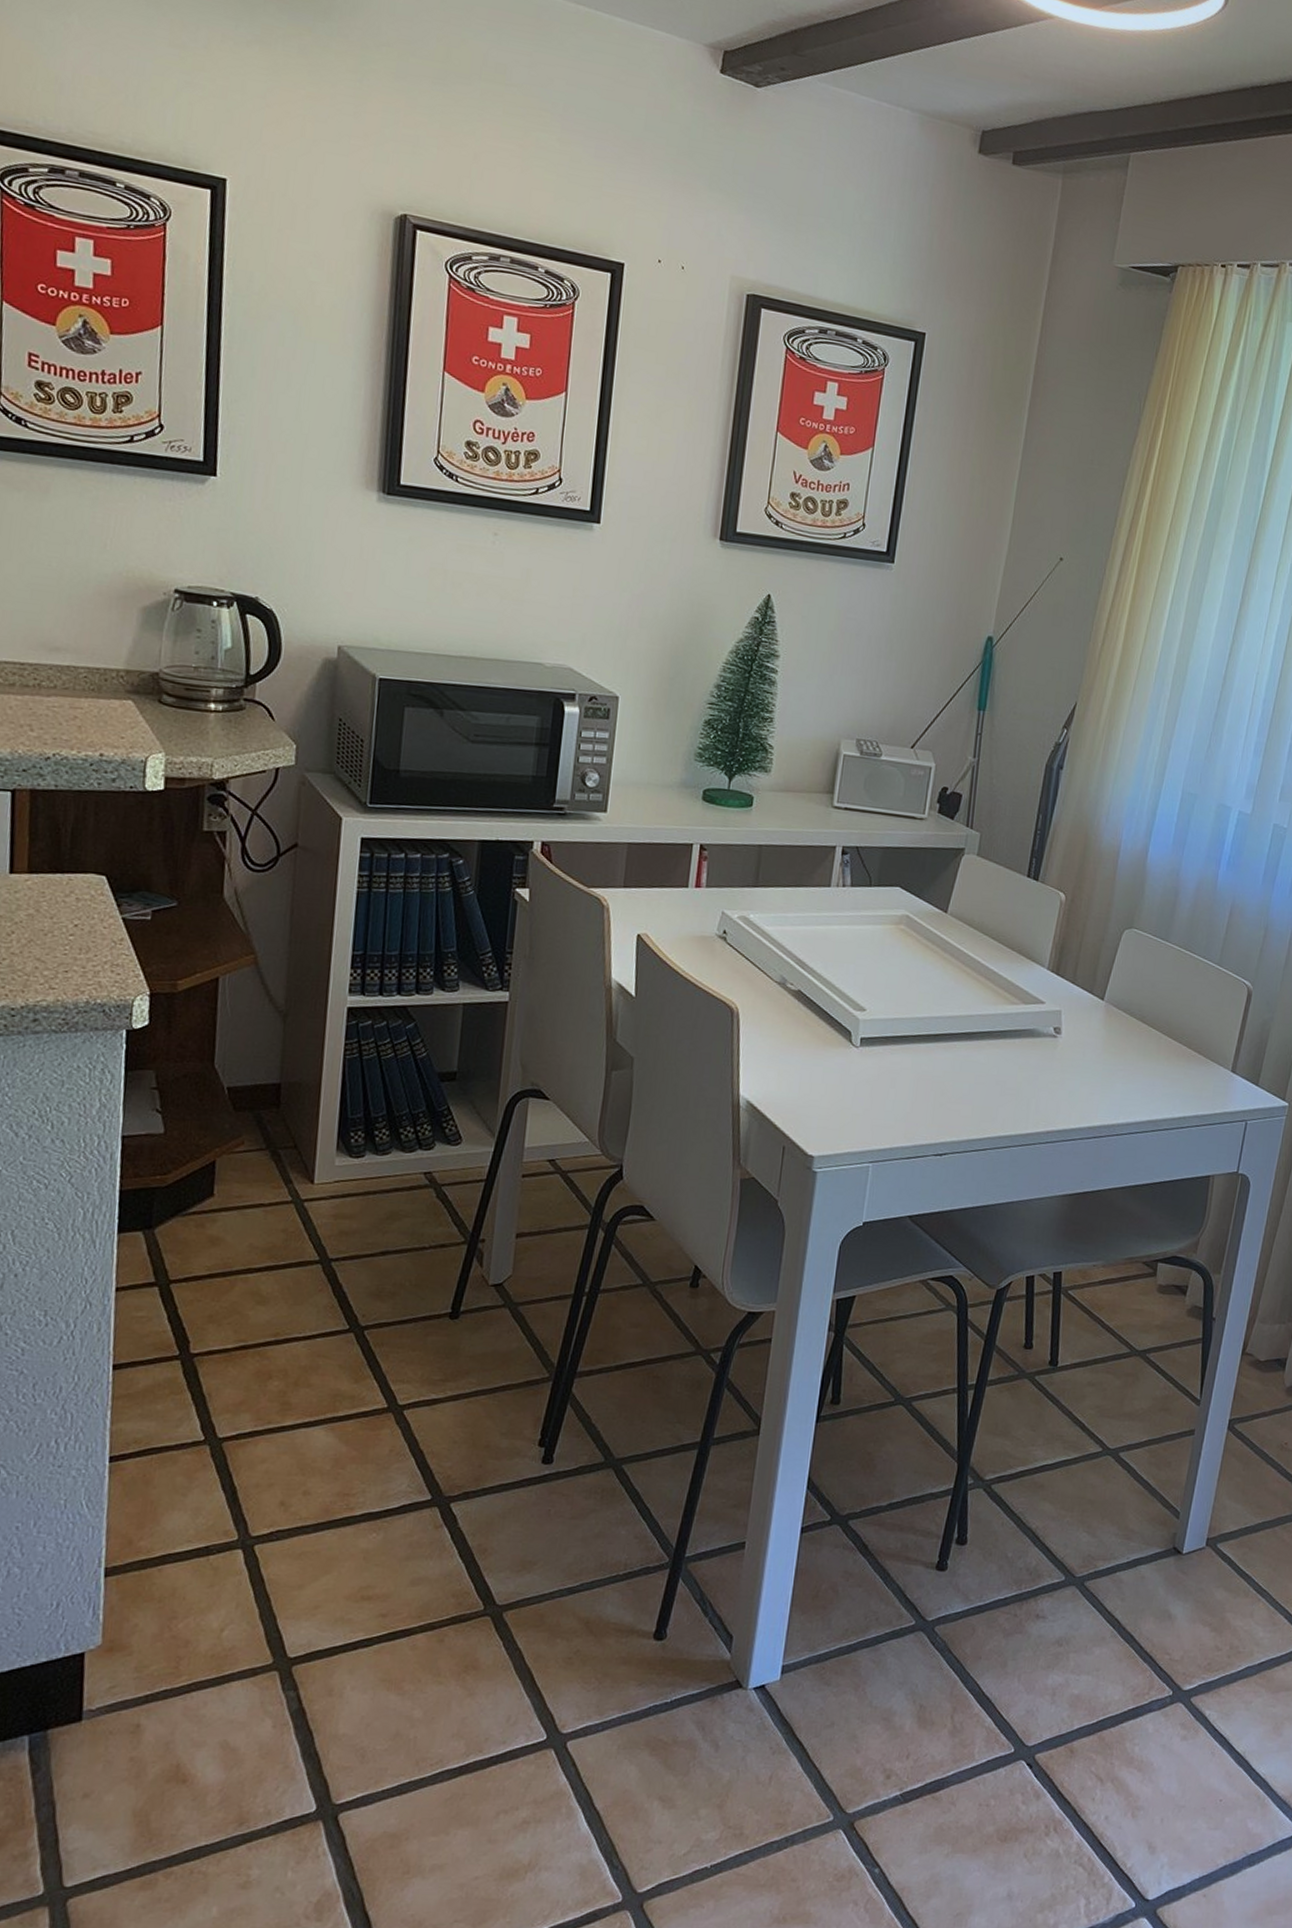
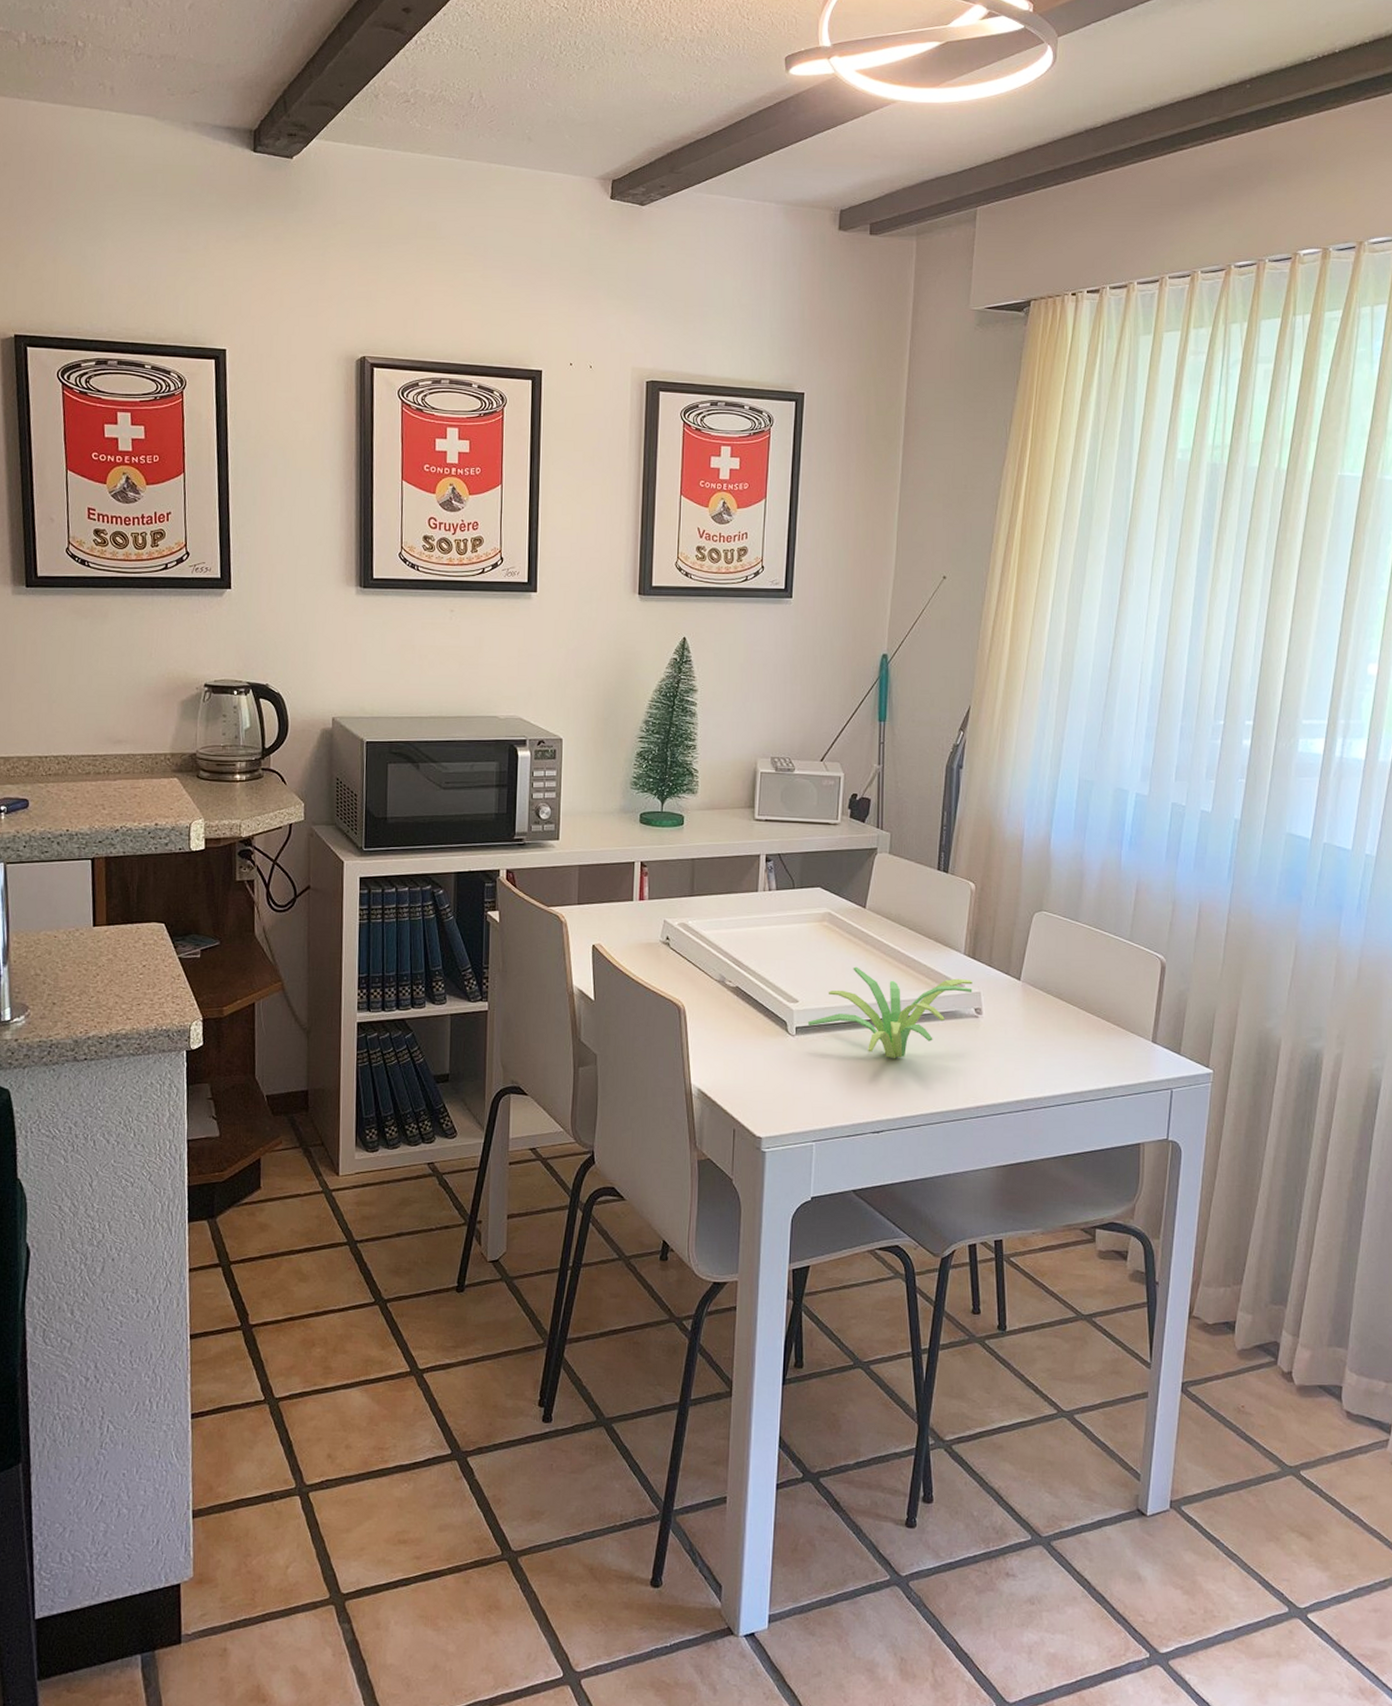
plant: none [873,975,1054,1077] -> present [807,966,973,1058]

